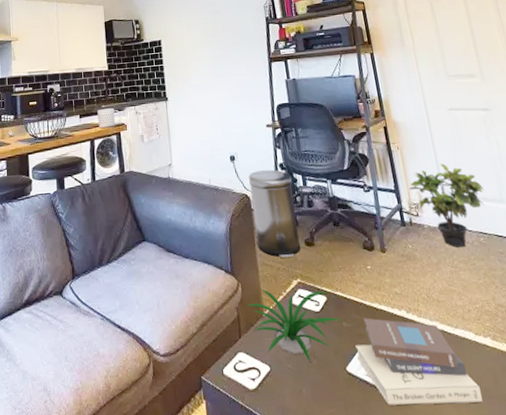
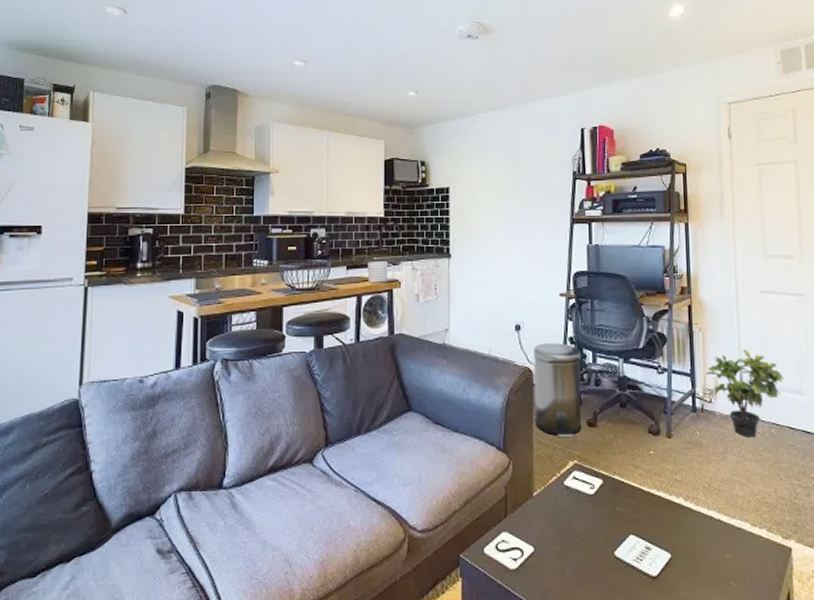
plant: present [246,290,341,363] -> none [515,469,615,546]
books: present [355,317,483,405] -> none [627,503,748,591]

